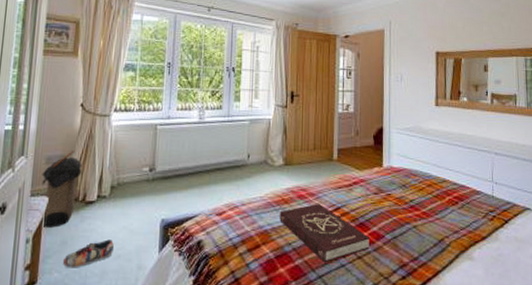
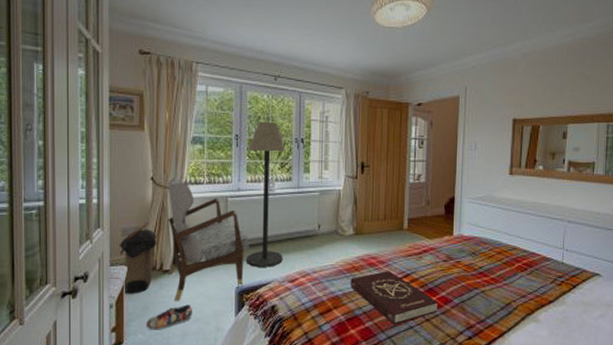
armchair: none [91,104,177,235] -> present [167,177,249,301]
floor lamp: none [173,51,217,199] -> present [247,122,286,267]

